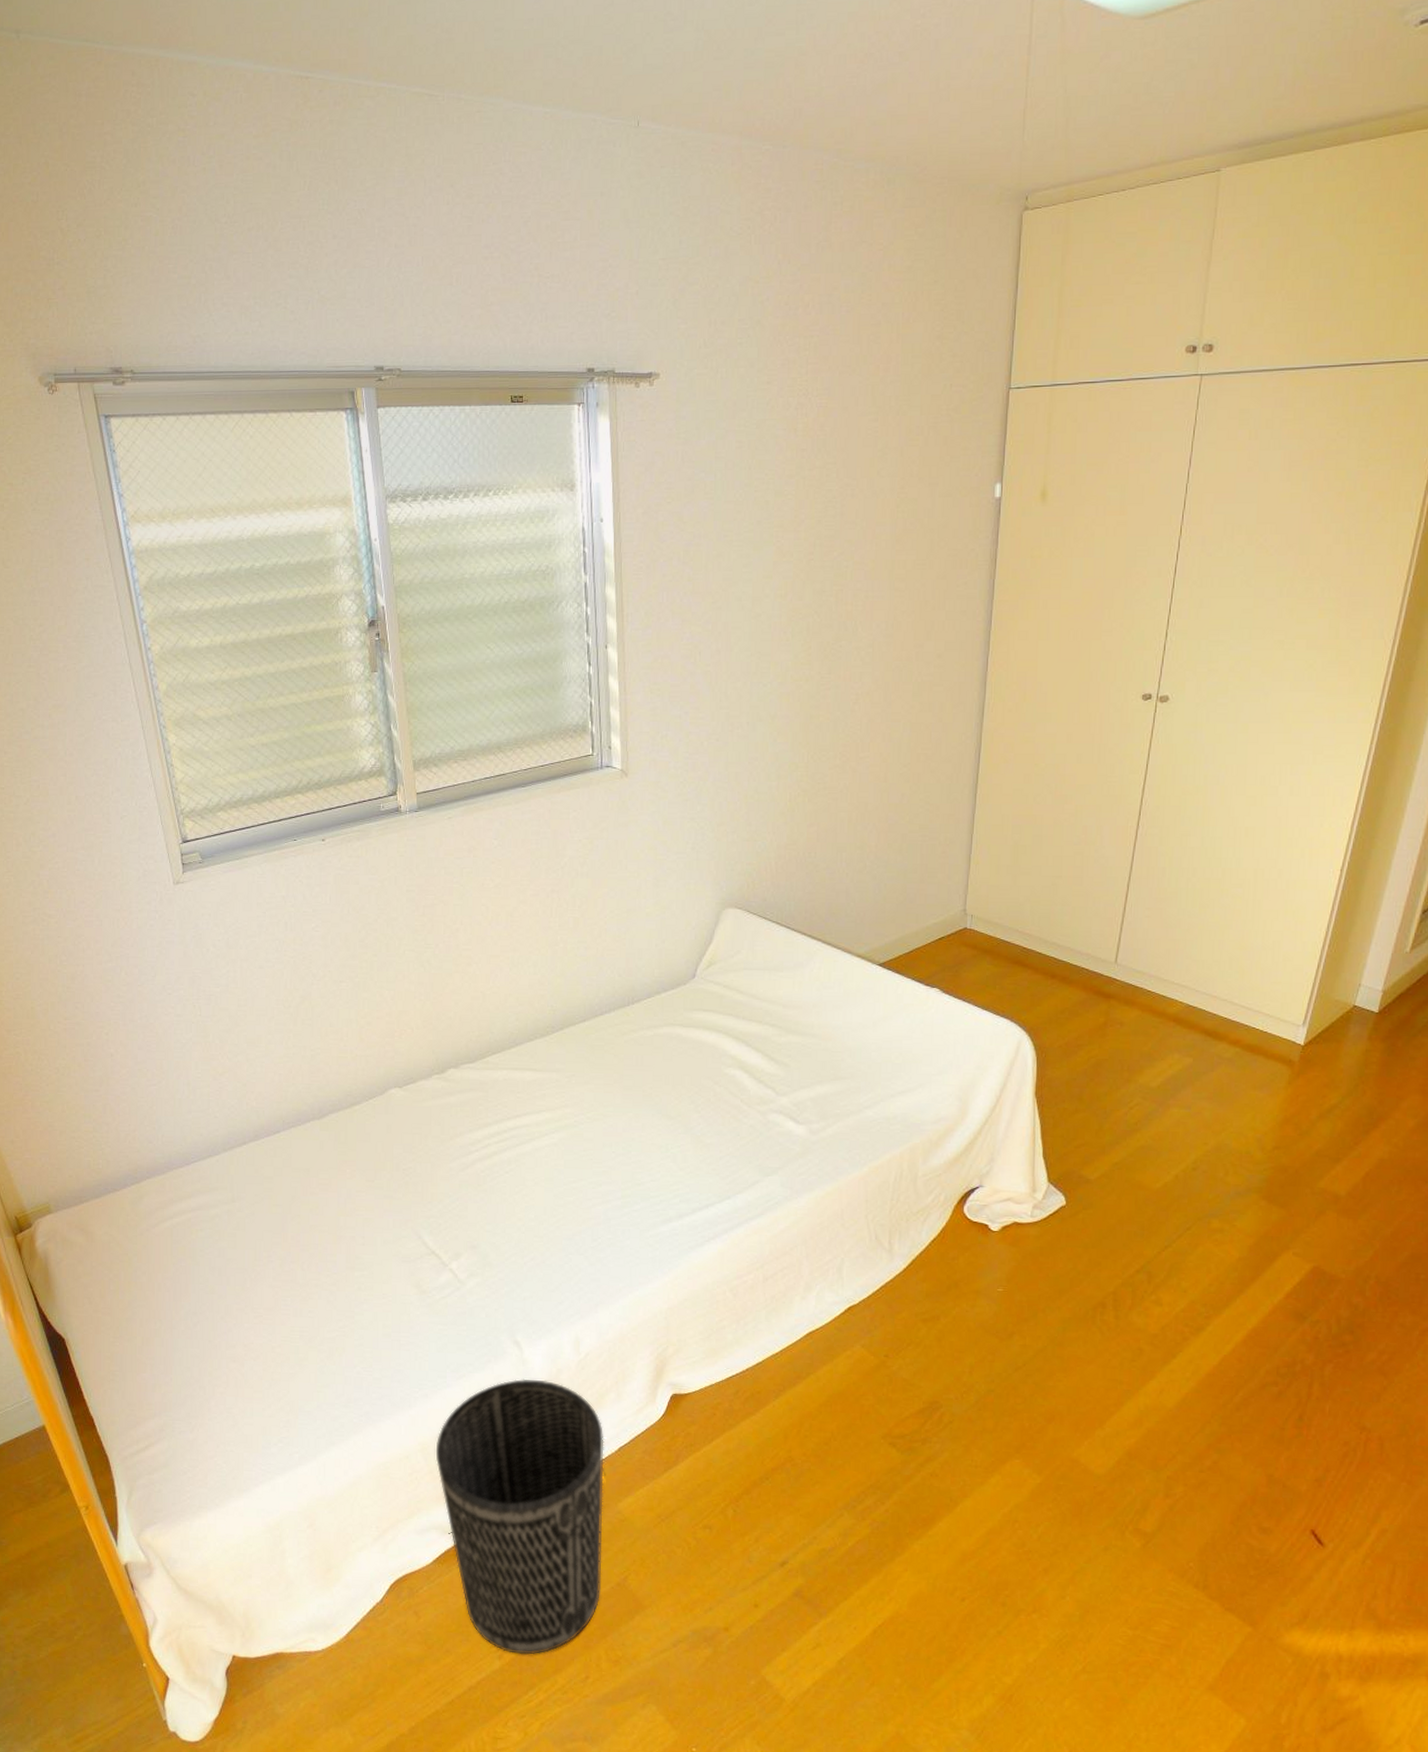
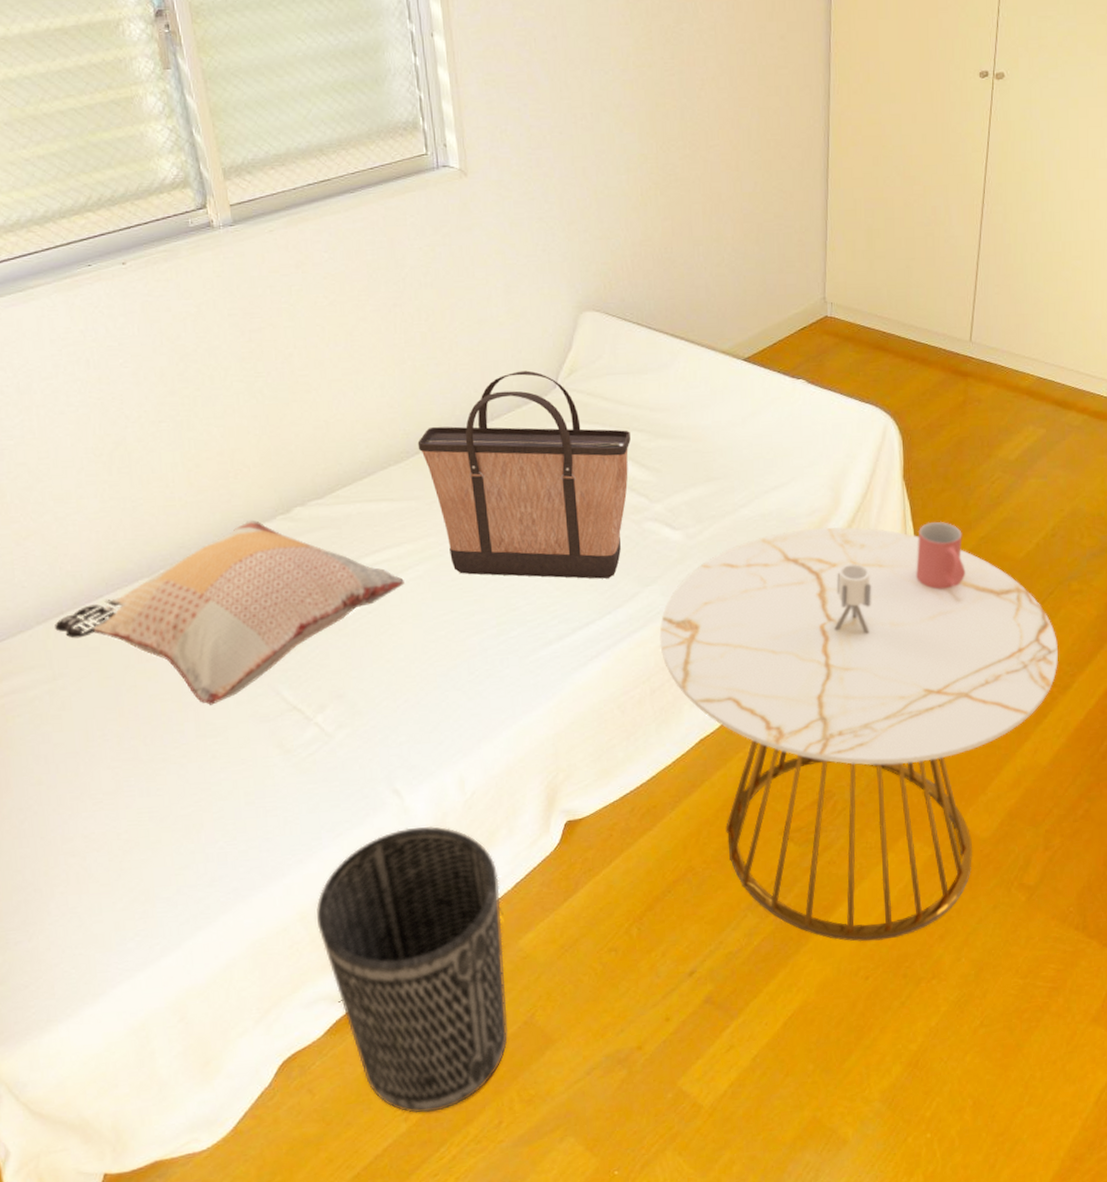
decorative pillow: none [238,1076,540,1241] -> present [55,519,404,705]
shopping bag: none [563,960,762,1164] -> present [417,370,631,579]
side table: none [776,1136,1193,1563] -> present [659,527,1059,942]
mug: none [1043,1142,1096,1212] -> present [916,521,966,590]

